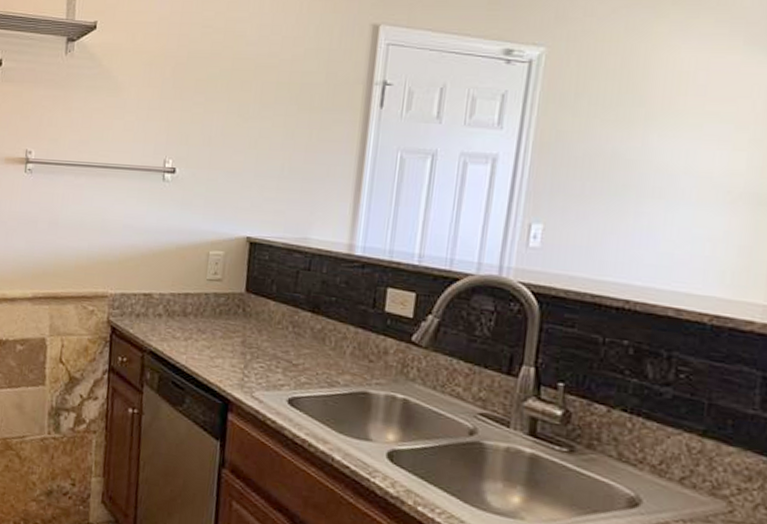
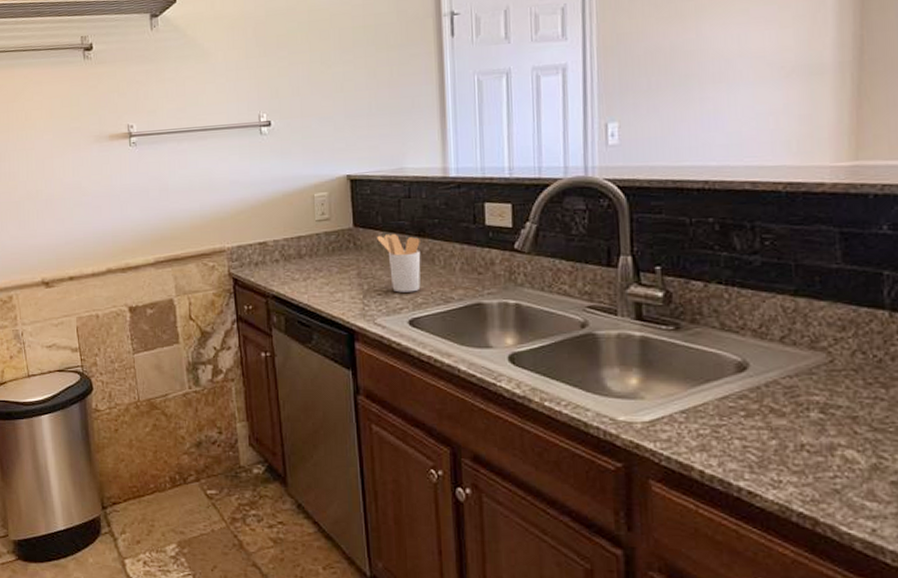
utensil holder: none [268,305,314,370] -> present [377,234,421,293]

